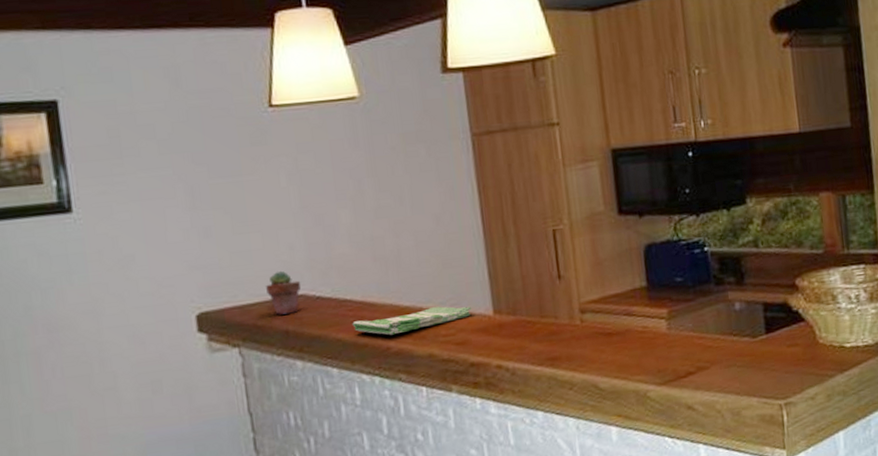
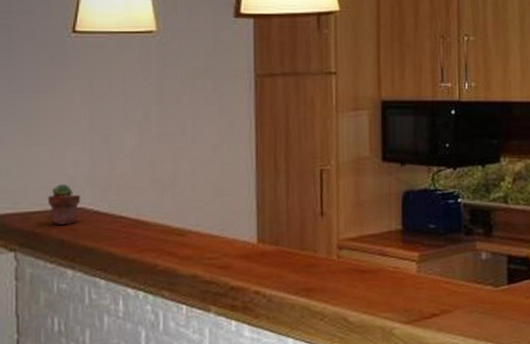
dish towel: present [352,306,471,335] -> none [124,231,237,254]

